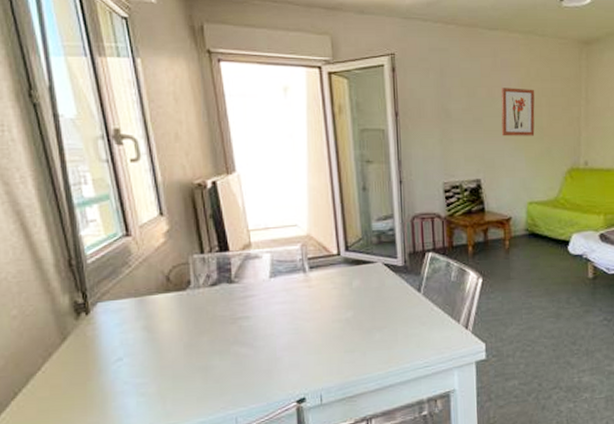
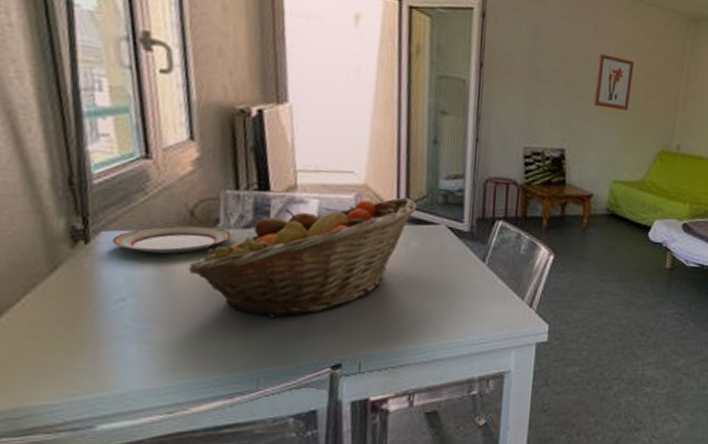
plate: none [106,288,203,317] -> present [110,225,233,254]
fruit basket: none [169,242,355,363] -> present [188,197,418,318]

